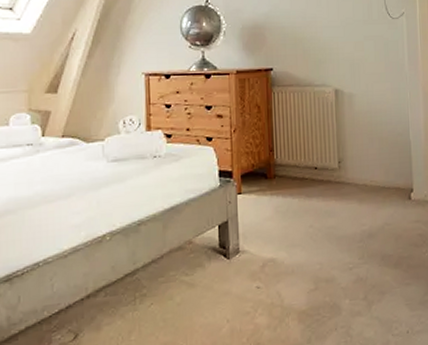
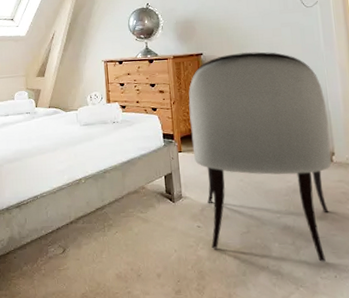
armchair: none [253,69,410,317] -> present [188,52,331,262]

